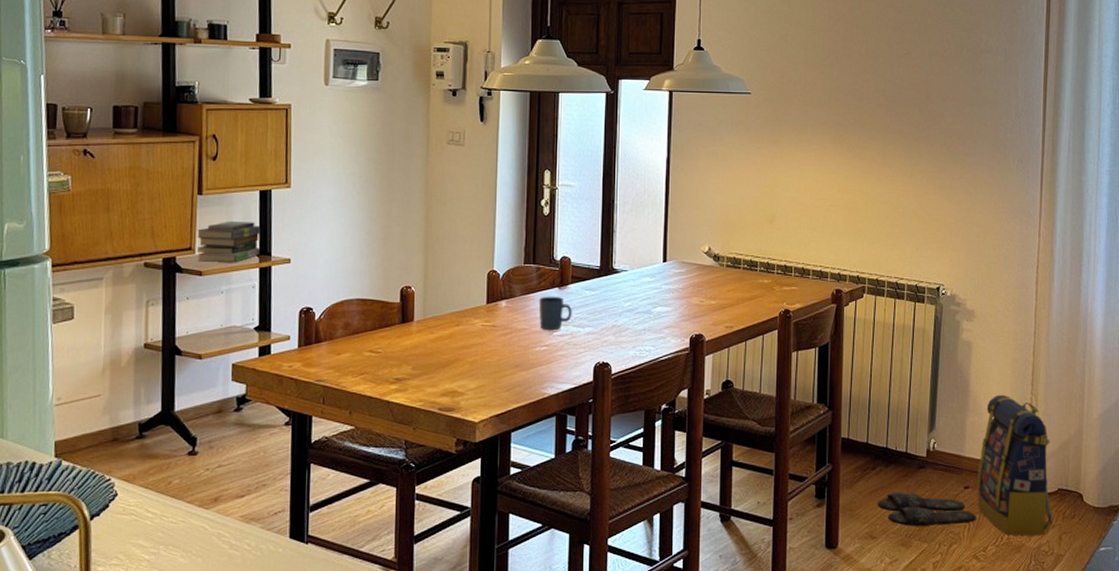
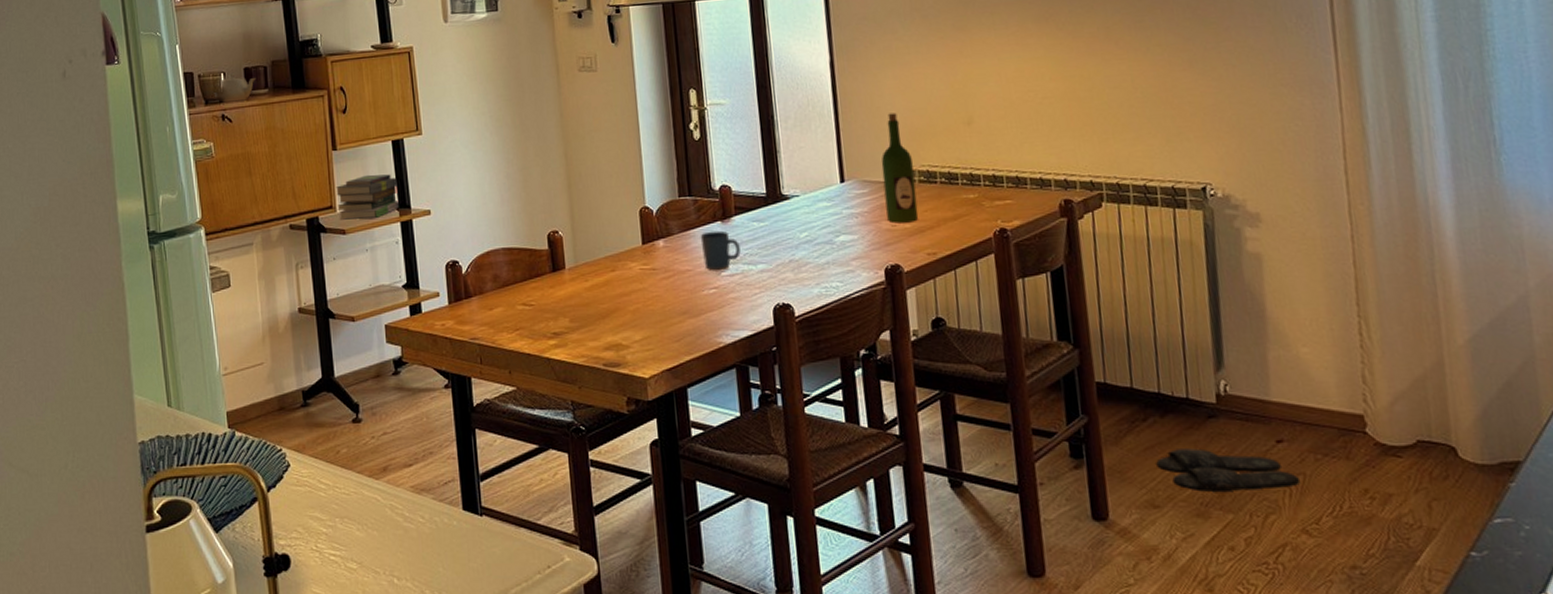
teapot: none [76,110,126,138] -> present [212,73,256,103]
wine bottle: none [698,207,723,300] -> present [881,112,919,224]
backpack: present [977,394,1053,535] -> none [1292,319,1416,503]

